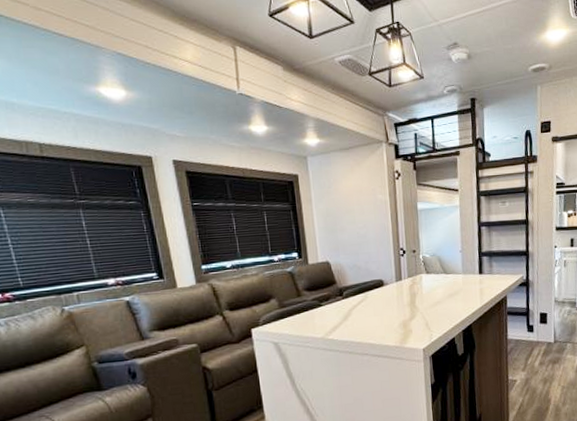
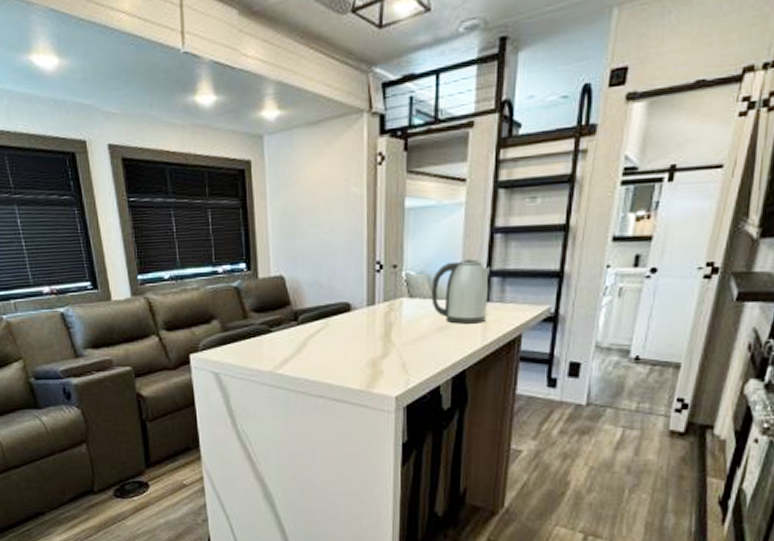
kettle: none [441,244,482,291] -> present [431,259,491,324]

